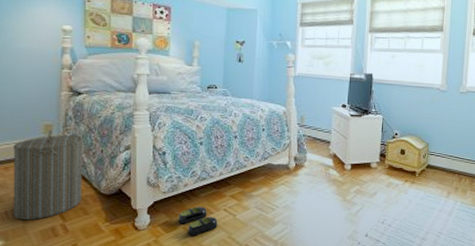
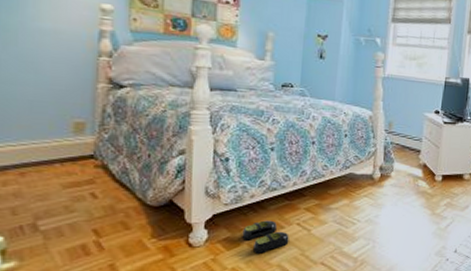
laundry hamper: present [13,130,83,219] -> none [30,129,126,235]

